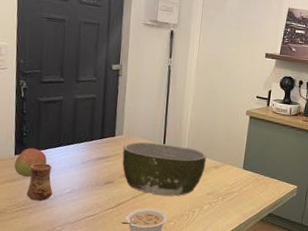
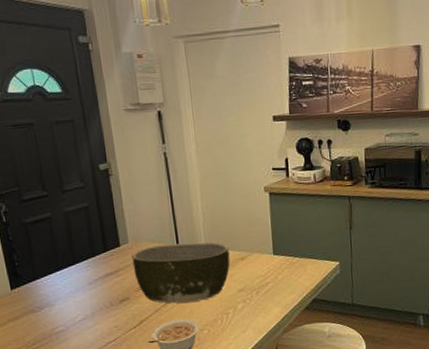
fruit: present [14,148,47,178] -> none [13,277,49,313]
cup: present [26,163,53,201] -> none [31,292,64,337]

